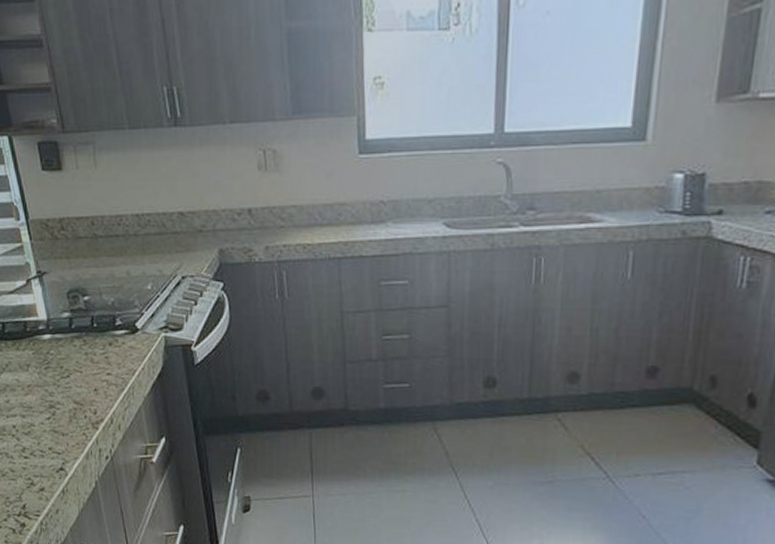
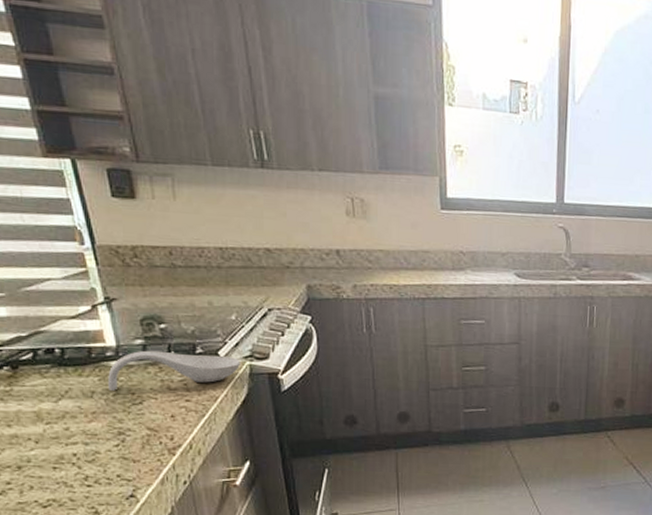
spoon rest: none [40,323,157,364] -> present [108,350,241,391]

